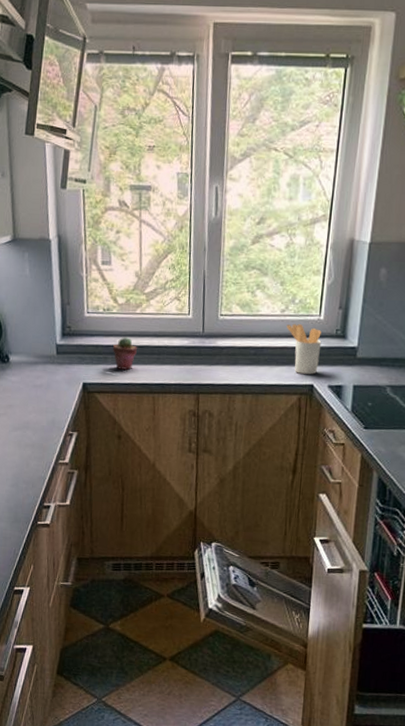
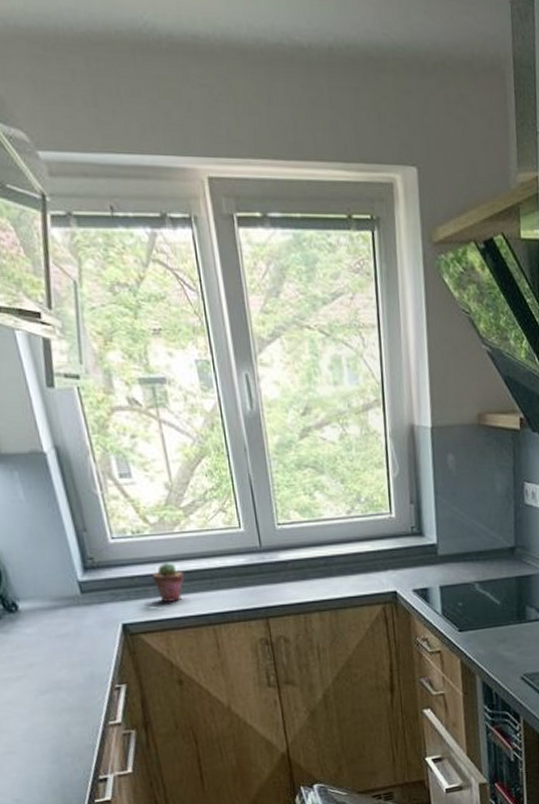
utensil holder: present [286,324,322,375] -> none [356,525,399,581]

